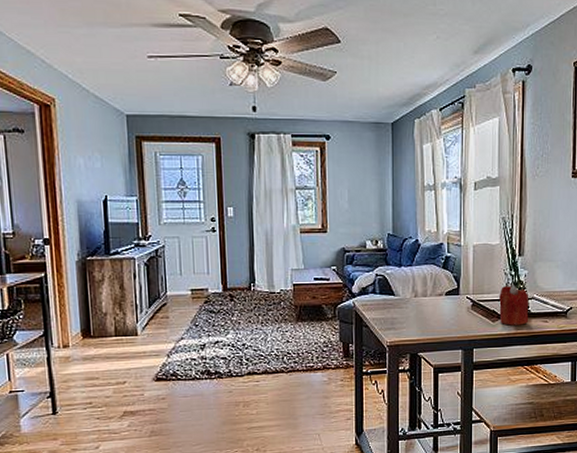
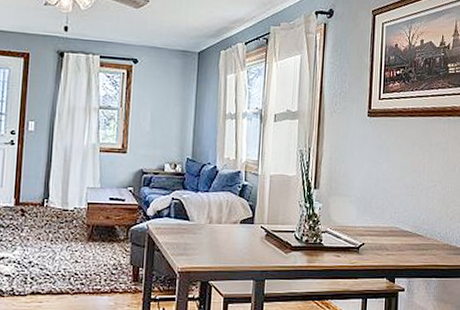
candle: present [499,285,529,326] -> none [292,217,322,258]

